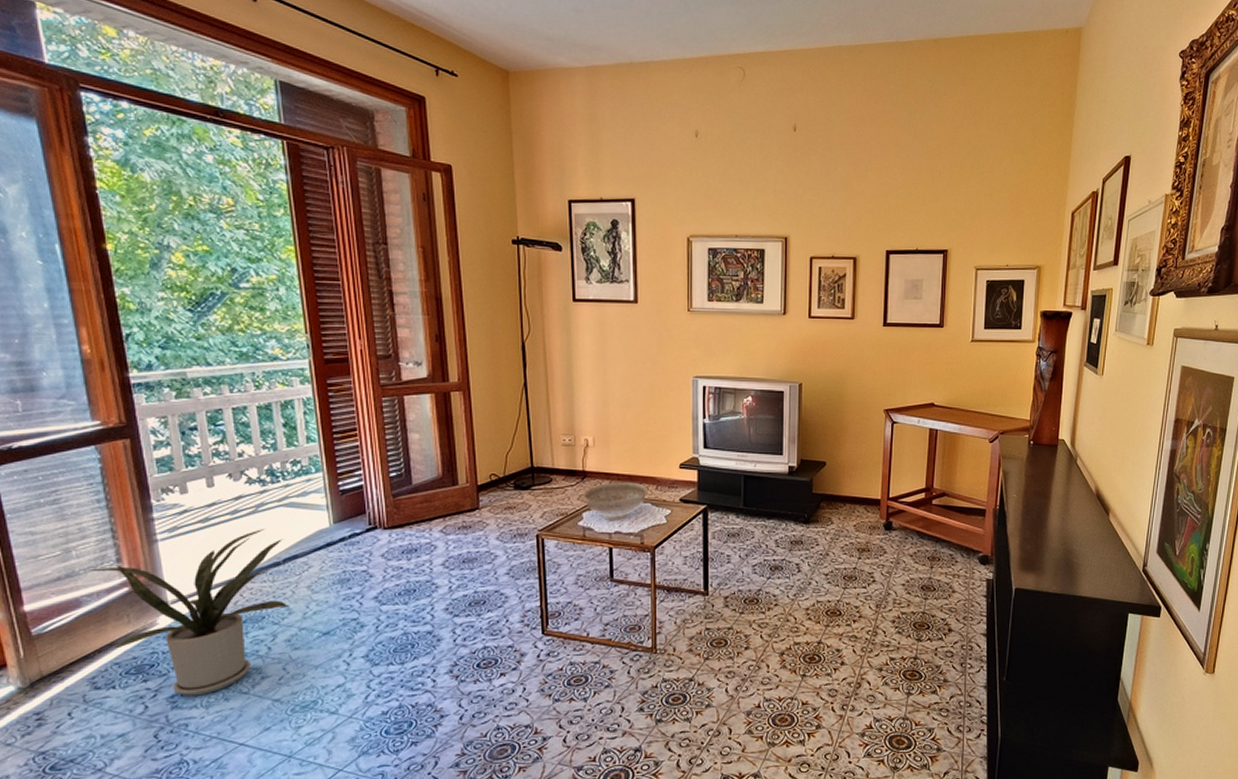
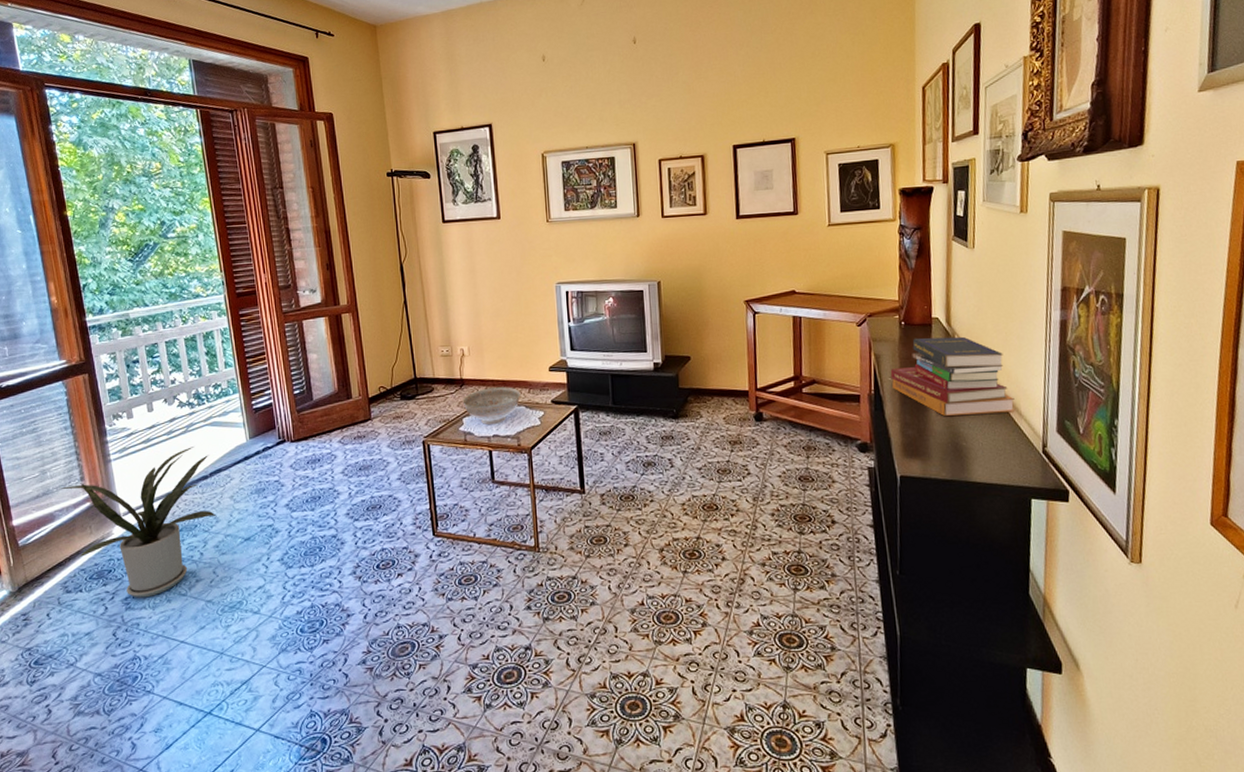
books: none [1015,457,1124,534] -> present [890,336,1015,417]

